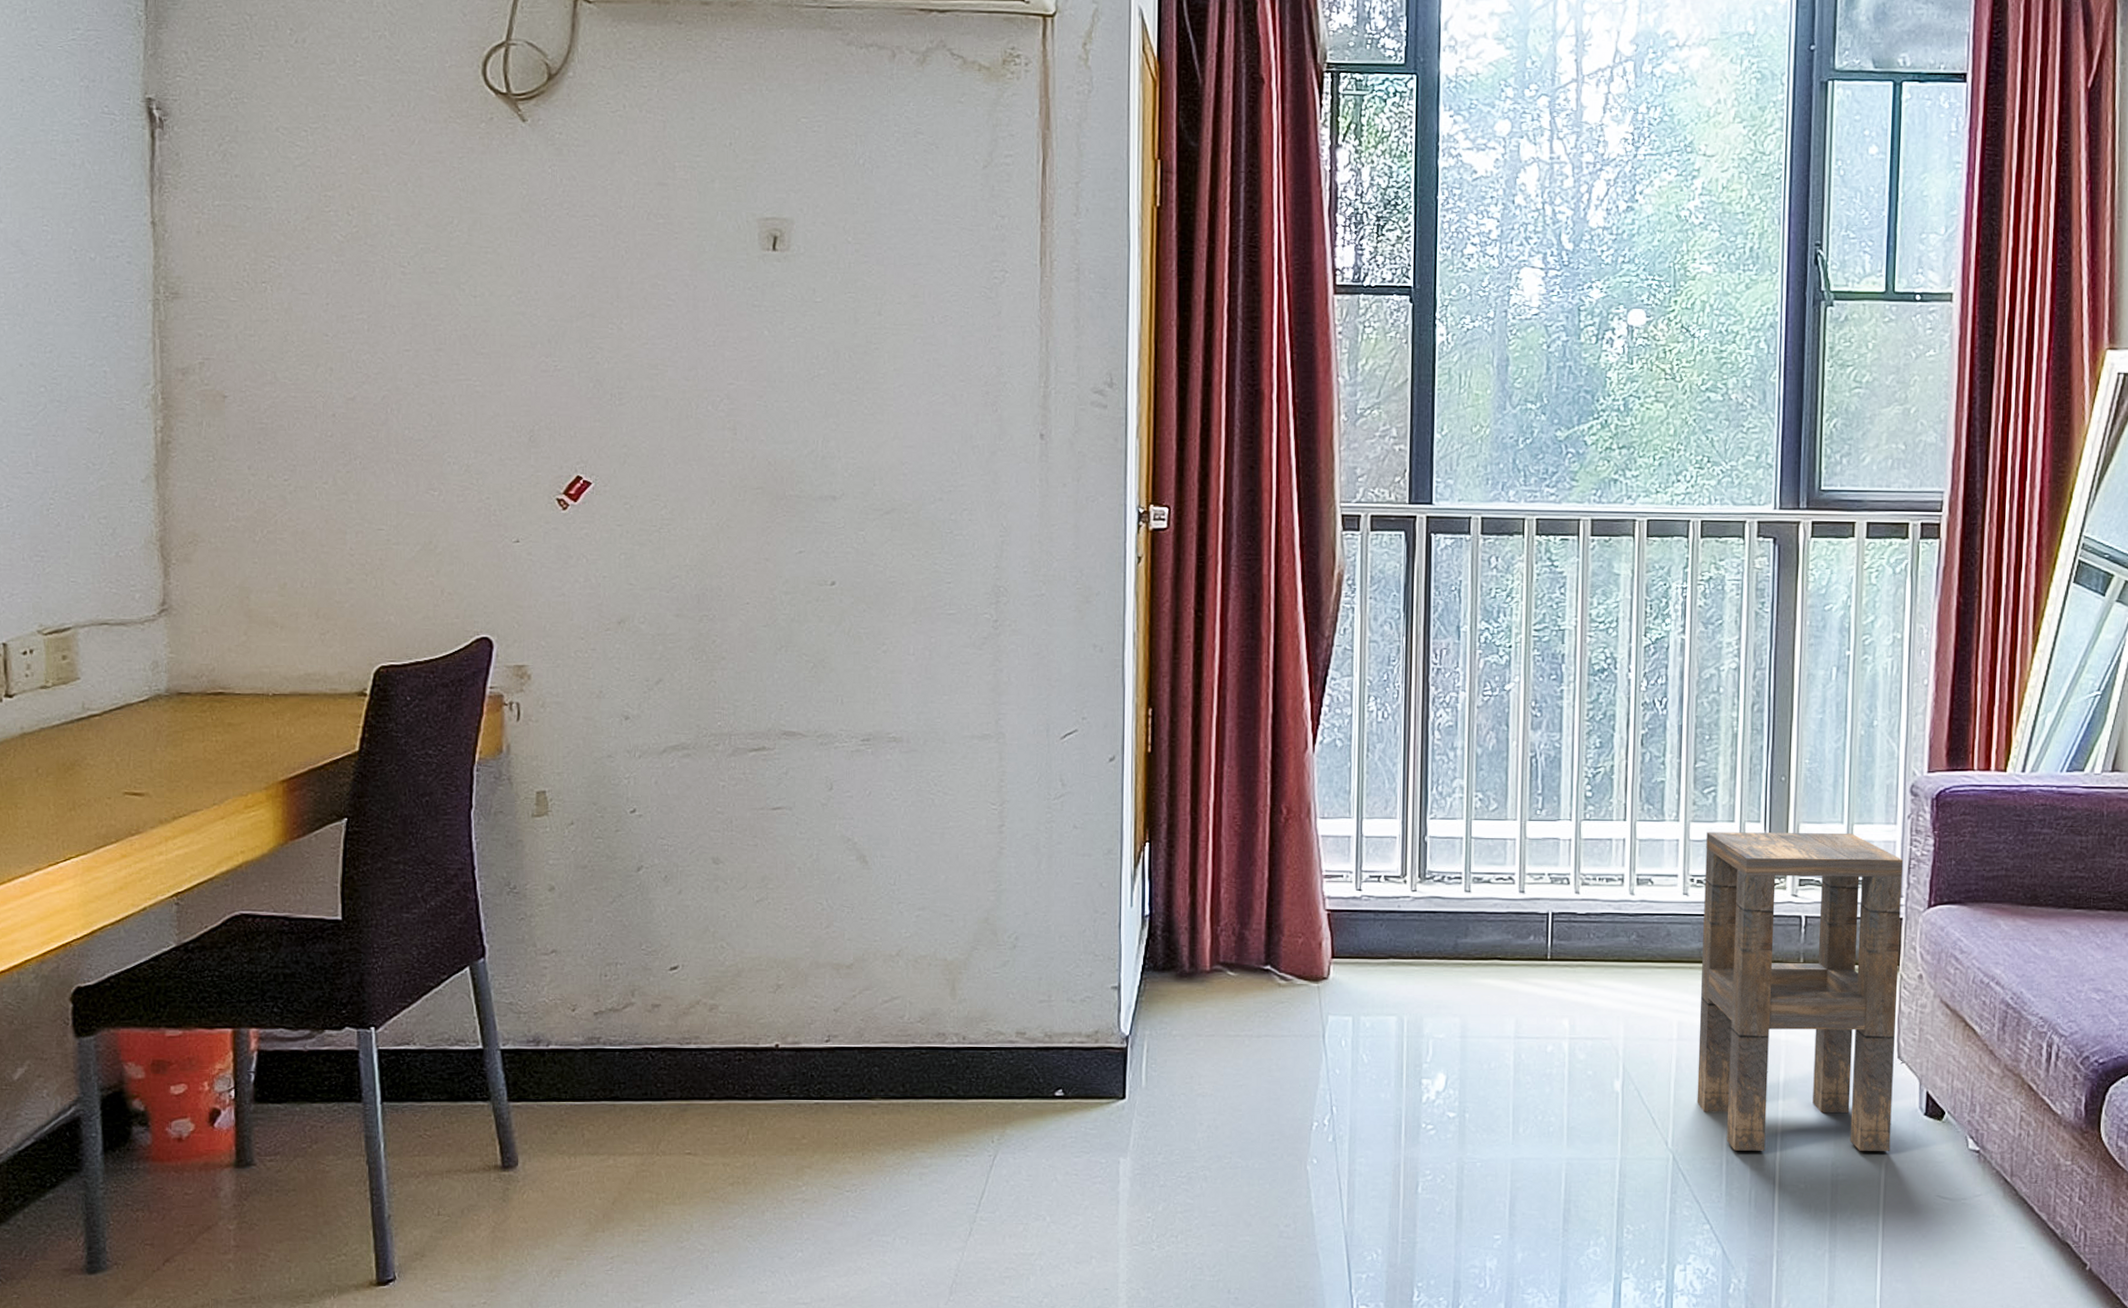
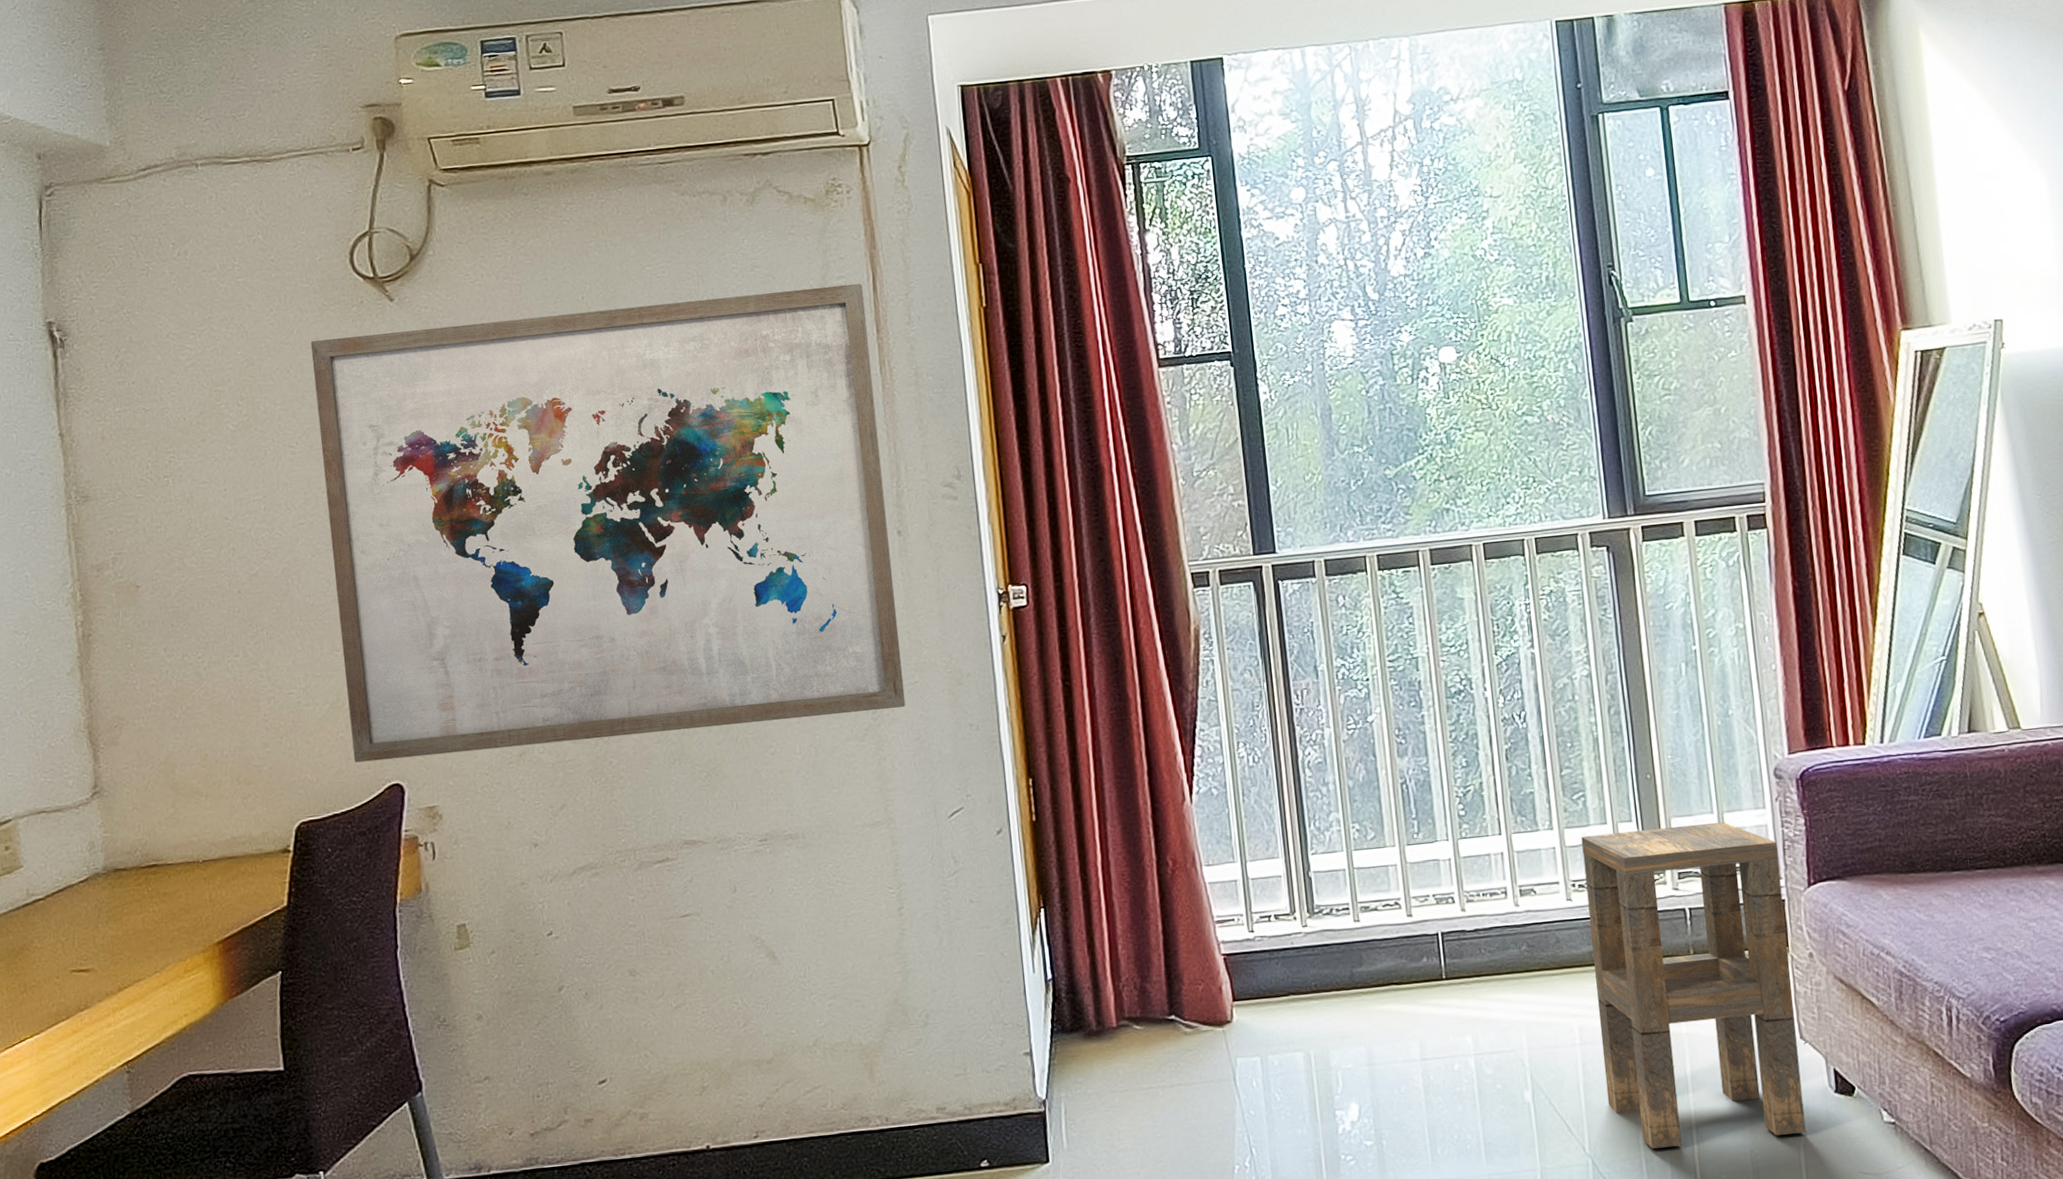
wall art: none [432,154,1032,620] -> present [310,283,906,763]

